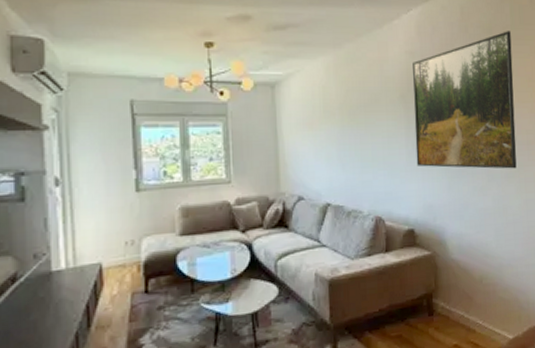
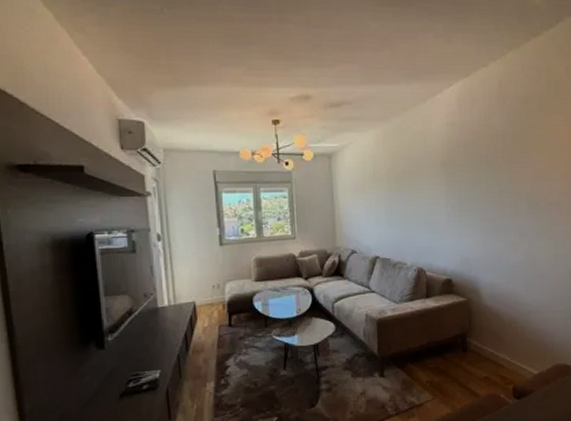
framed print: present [412,31,517,169] -> none [452,101,548,227]

